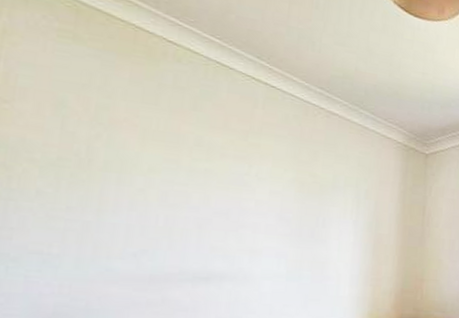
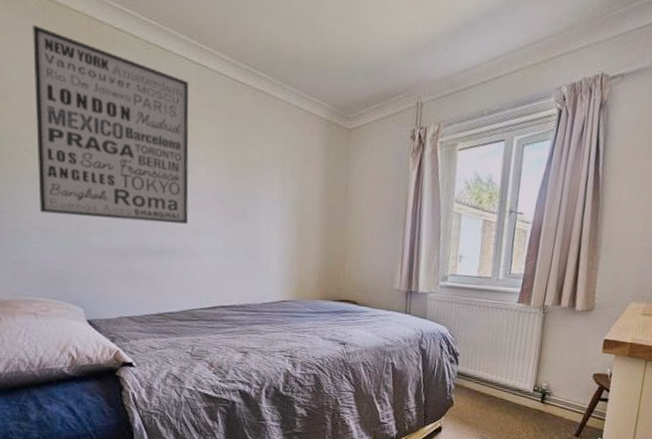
wall art: none [40,27,254,246] -> present [33,24,189,224]

